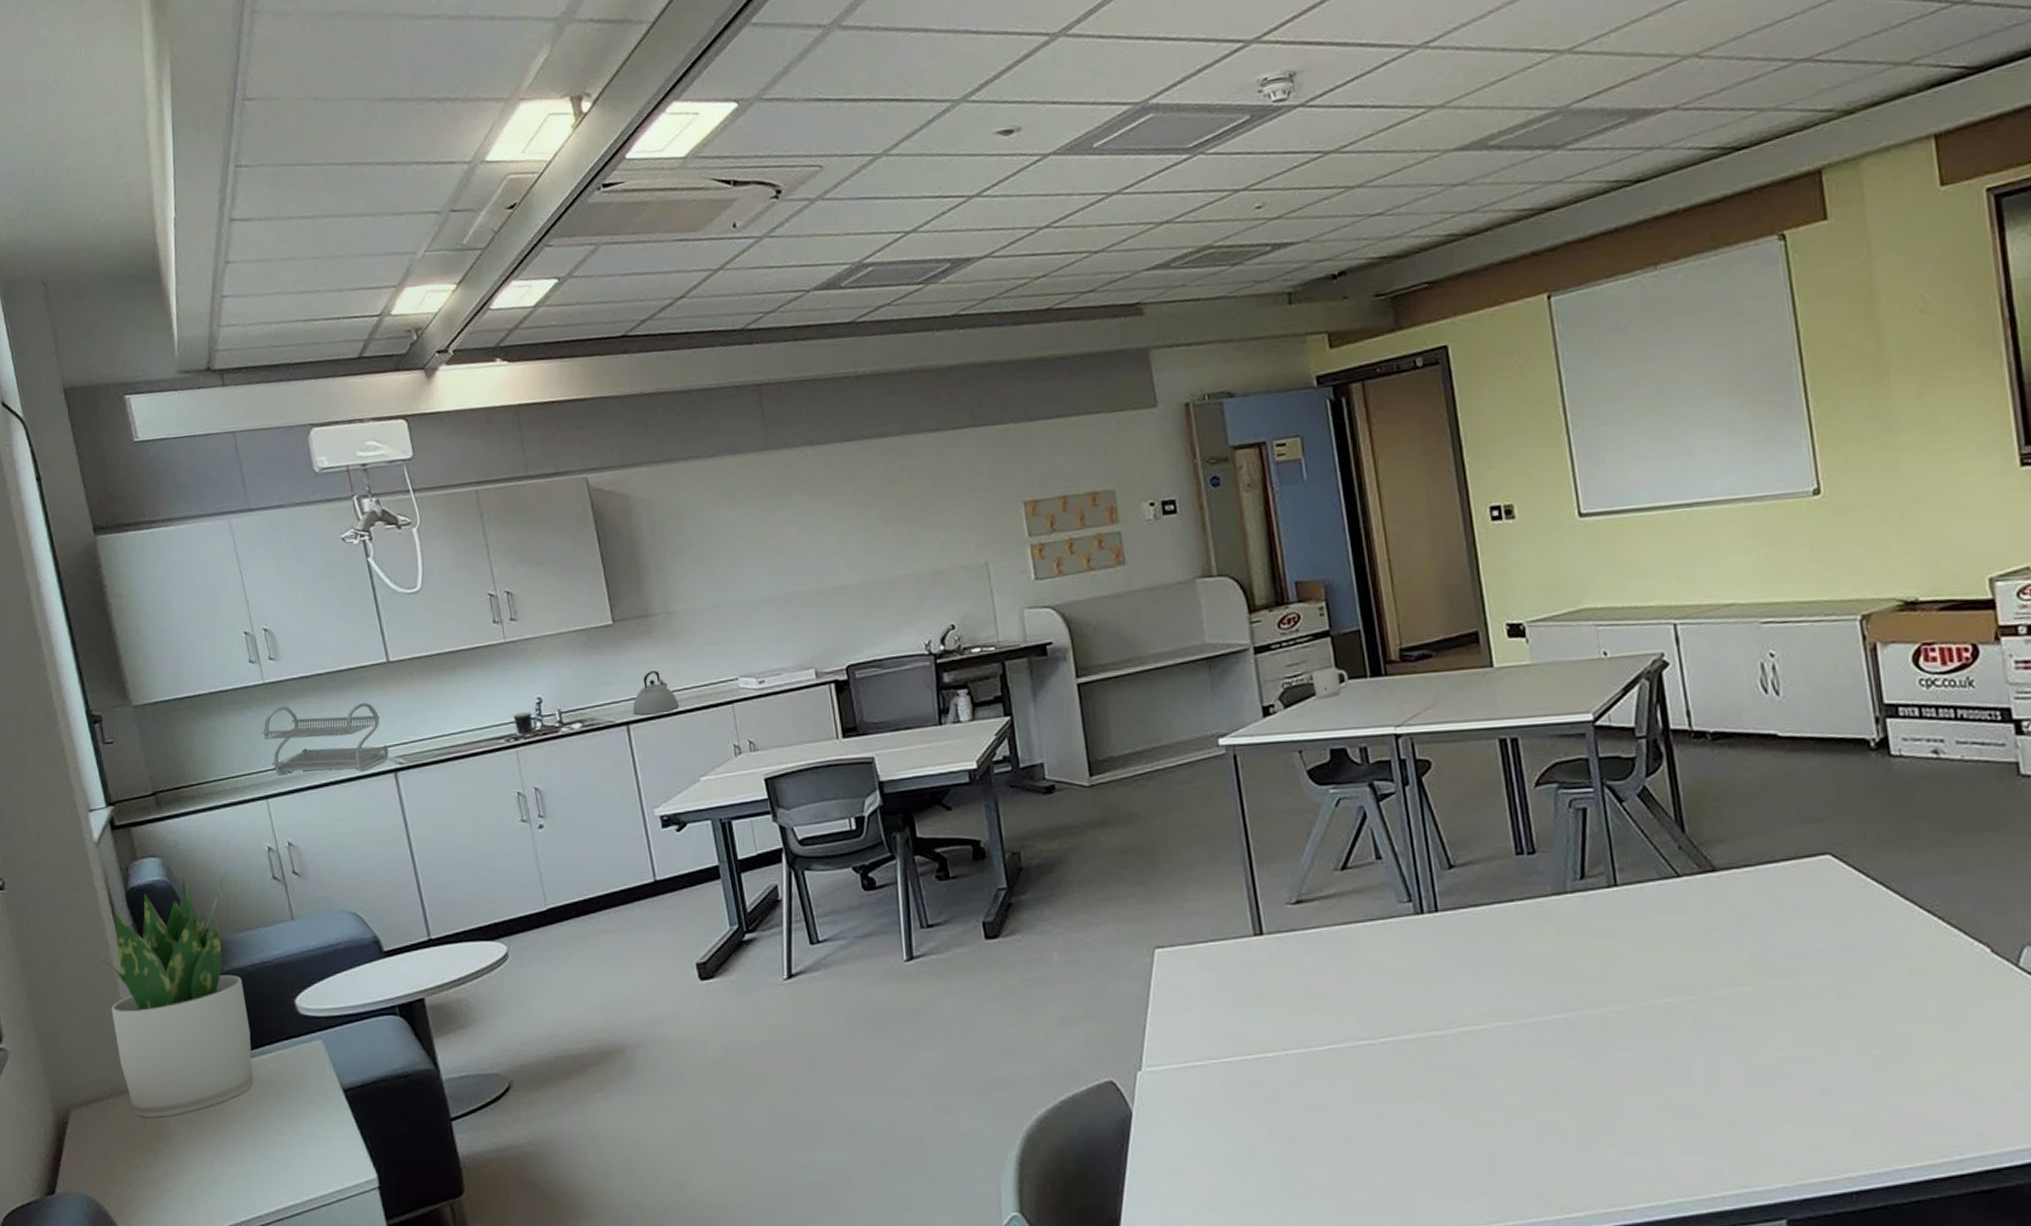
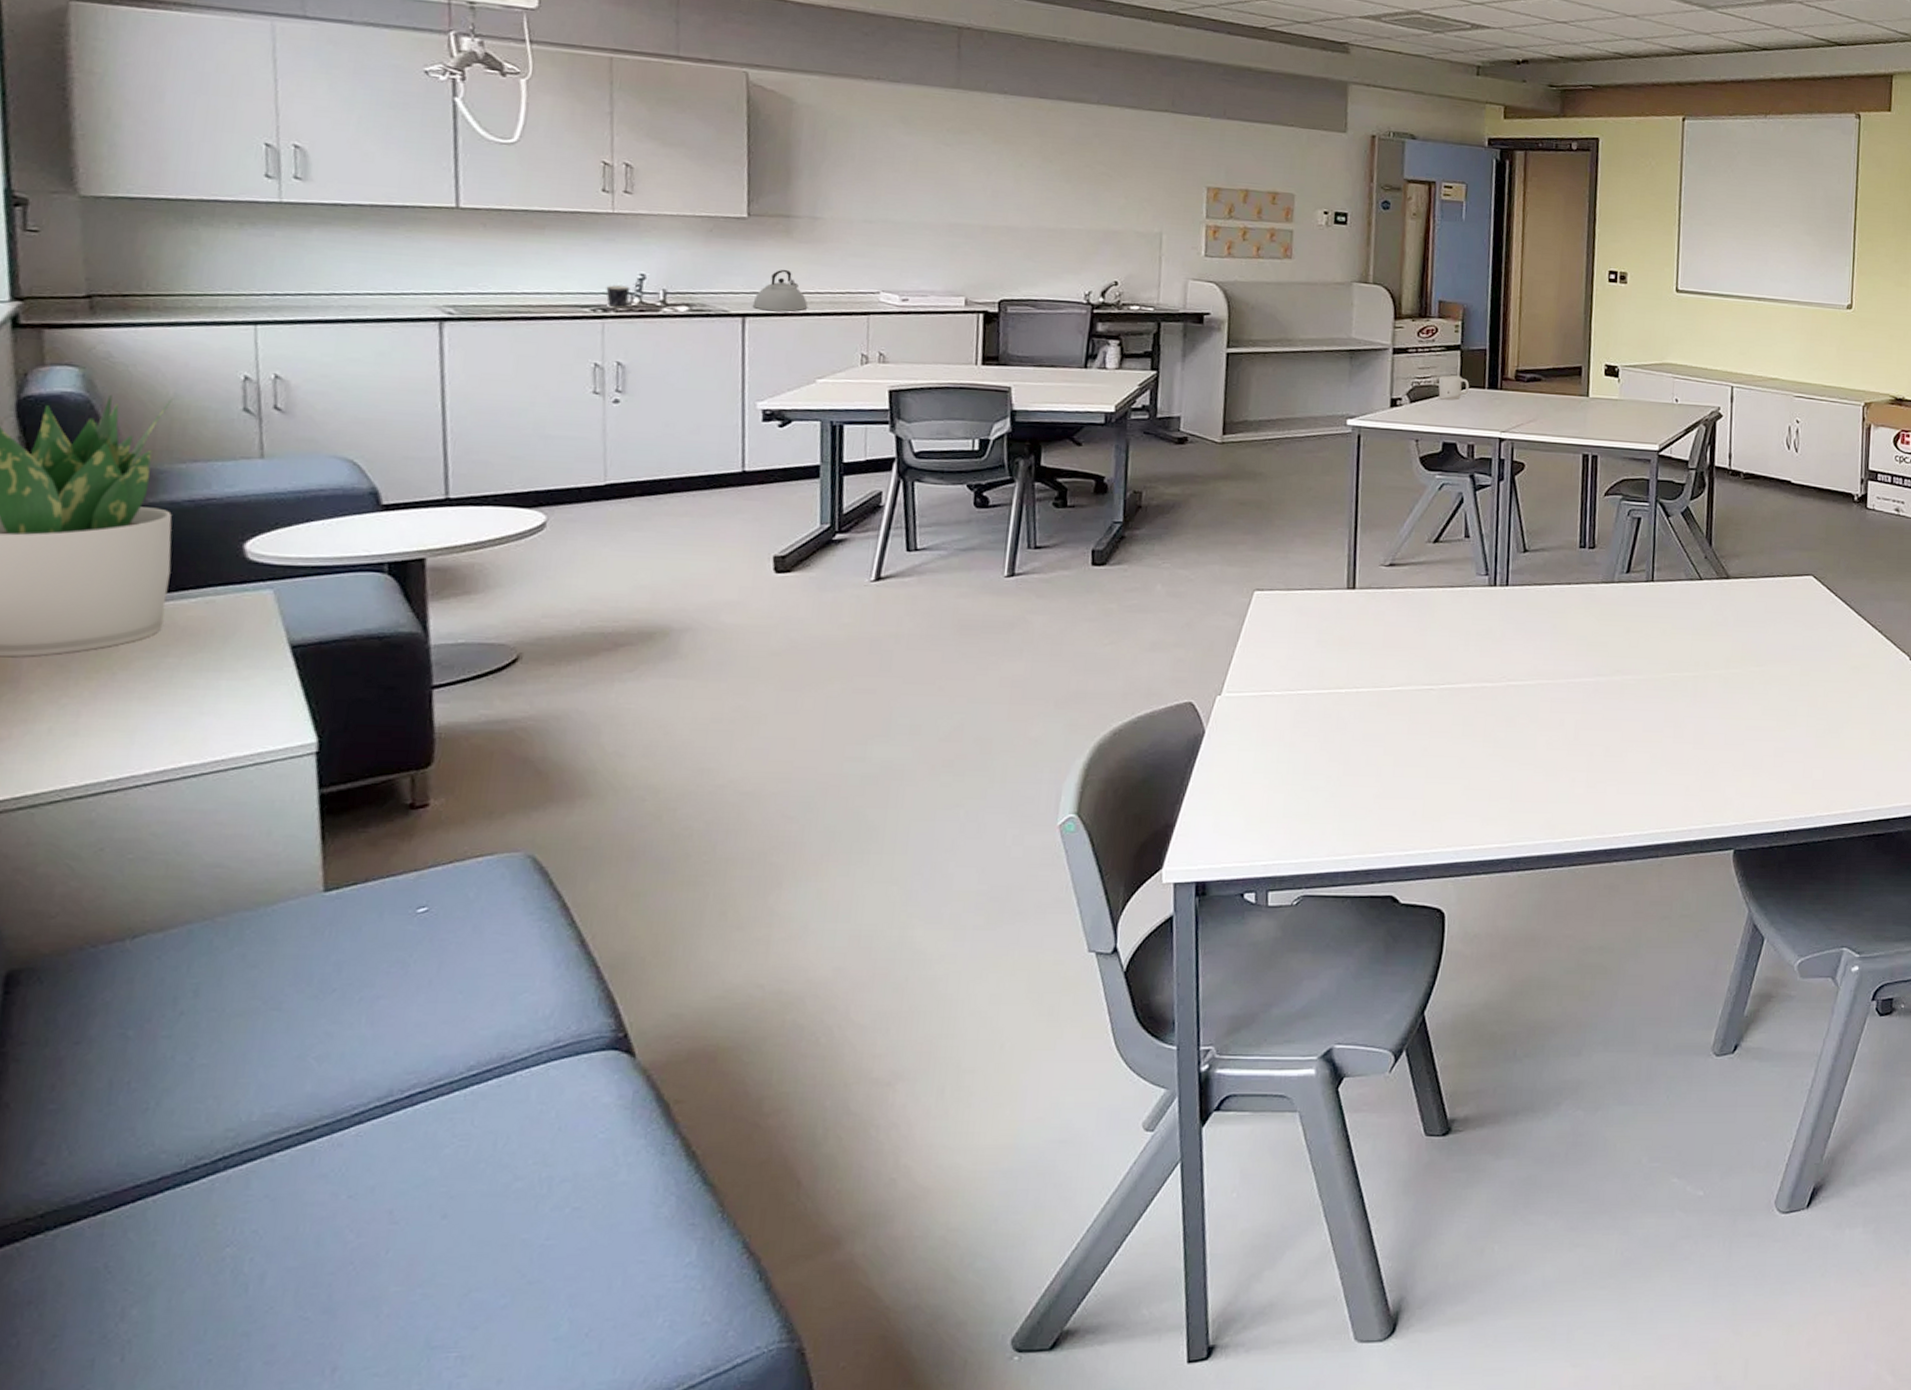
dish rack: present [262,702,390,776] -> none [265,230,439,316]

